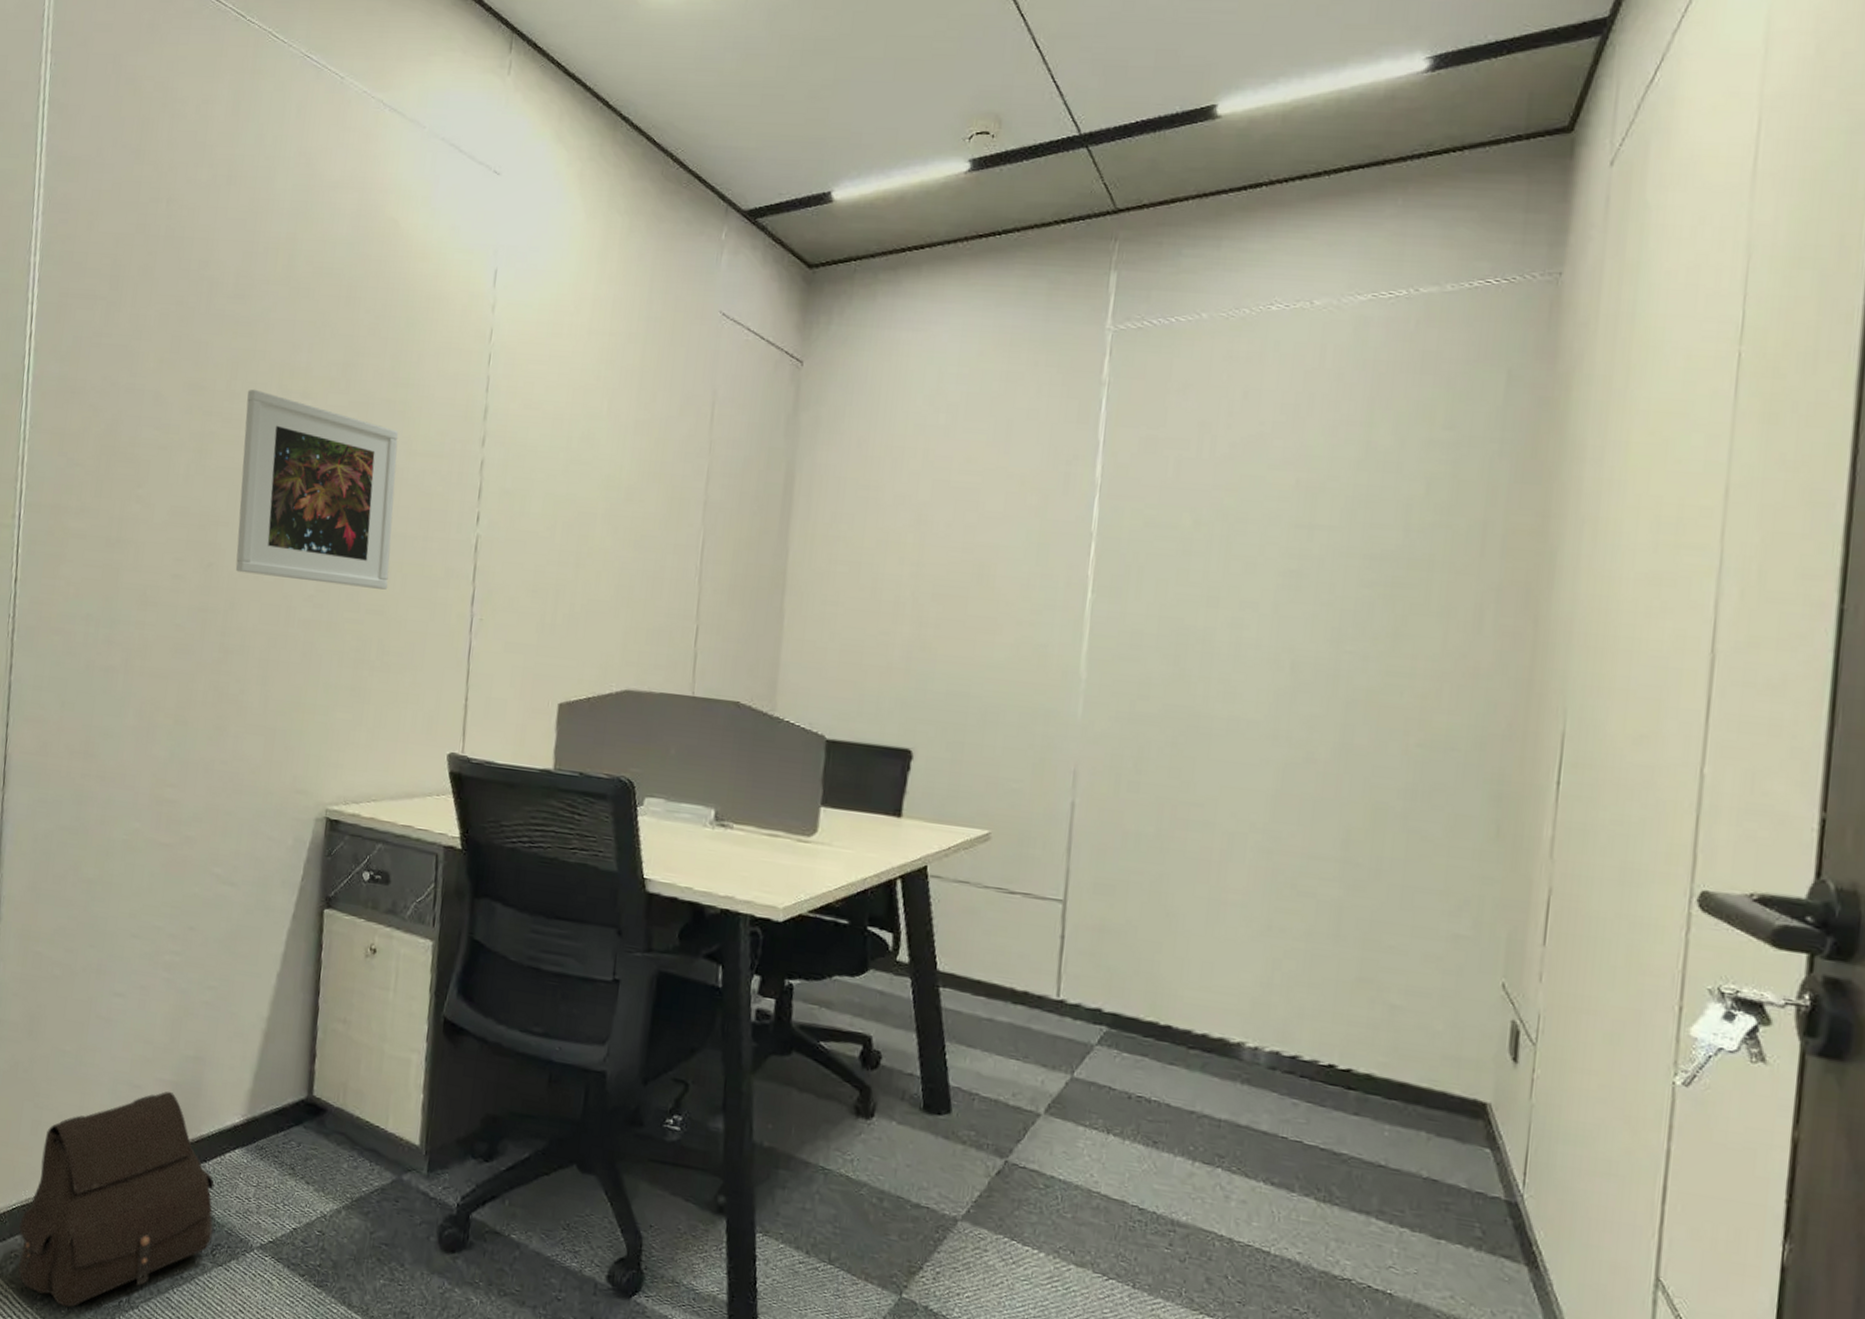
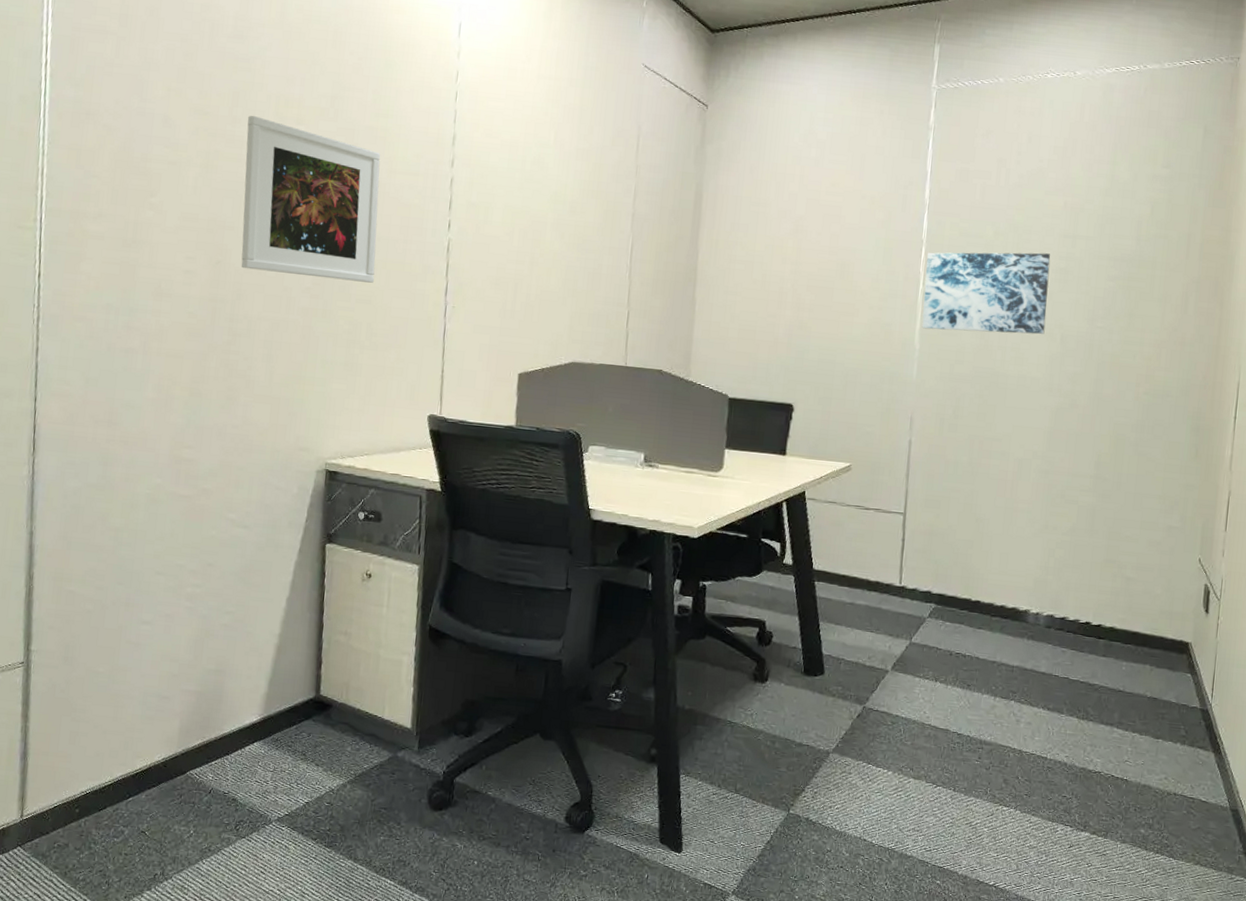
satchel: present [18,1091,215,1308] -> none [61,699,237,884]
wall art: none [1090,549,1276,661] -> present [922,252,1051,335]

